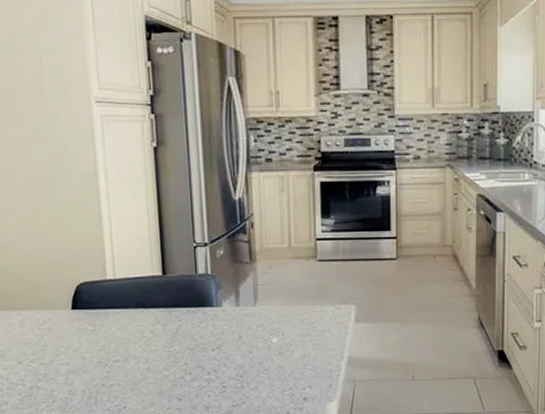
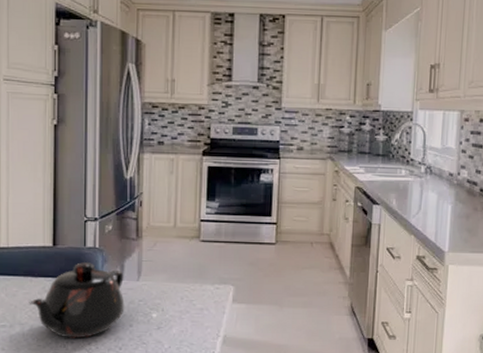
teapot: none [142,290,243,370] -> present [29,262,125,339]

